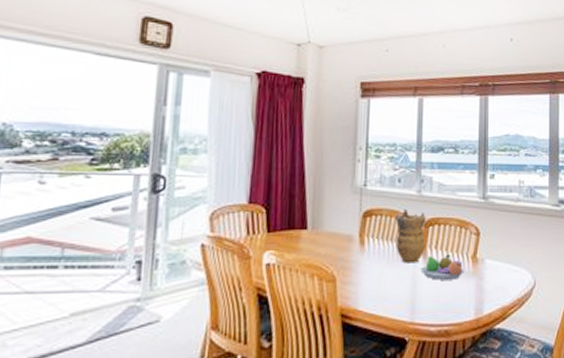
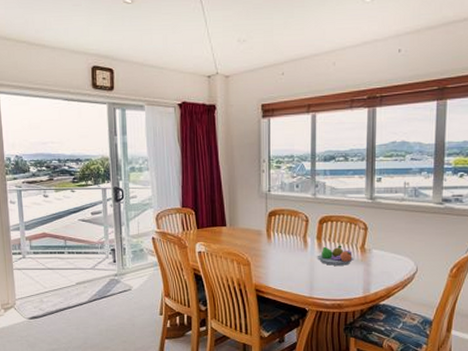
vase: present [395,208,426,263] -> none [294,209,321,252]

